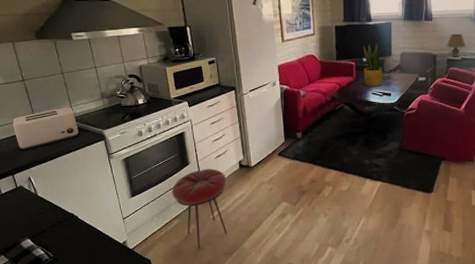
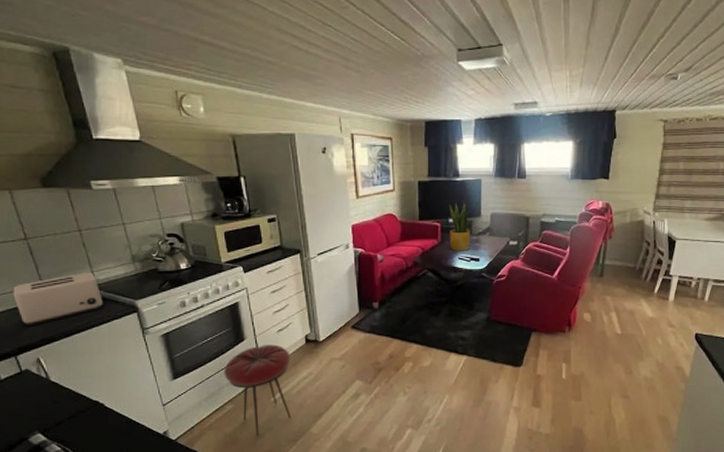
table lamp: present [446,33,466,57] -> none [540,193,561,220]

